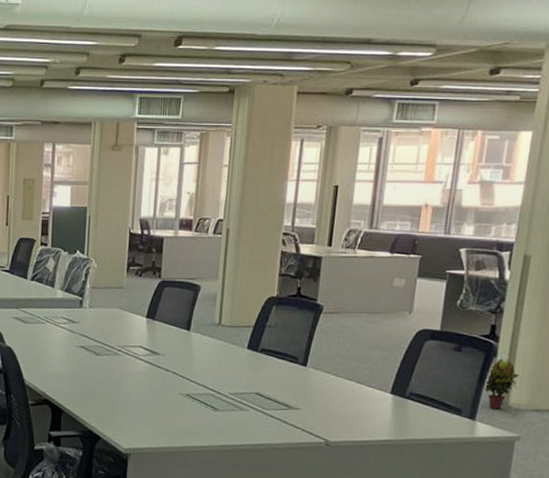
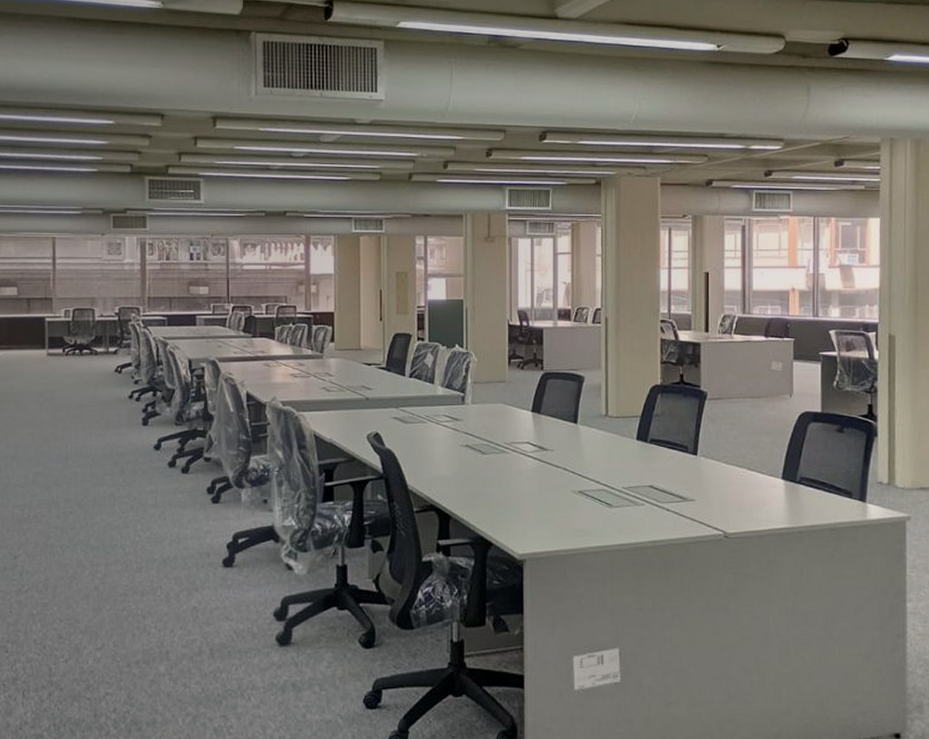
potted plant: present [483,358,519,410] -> none [869,438,901,490]

